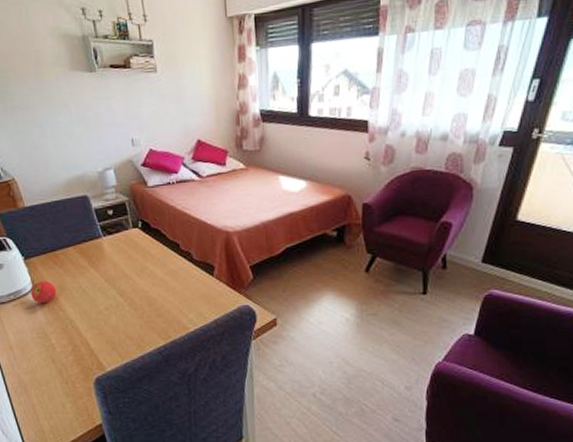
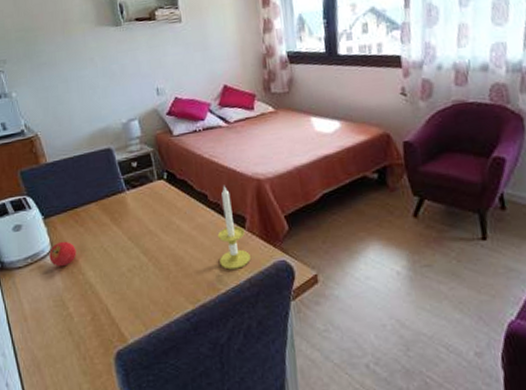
candle: none [188,237,217,312] -> present [217,186,250,270]

